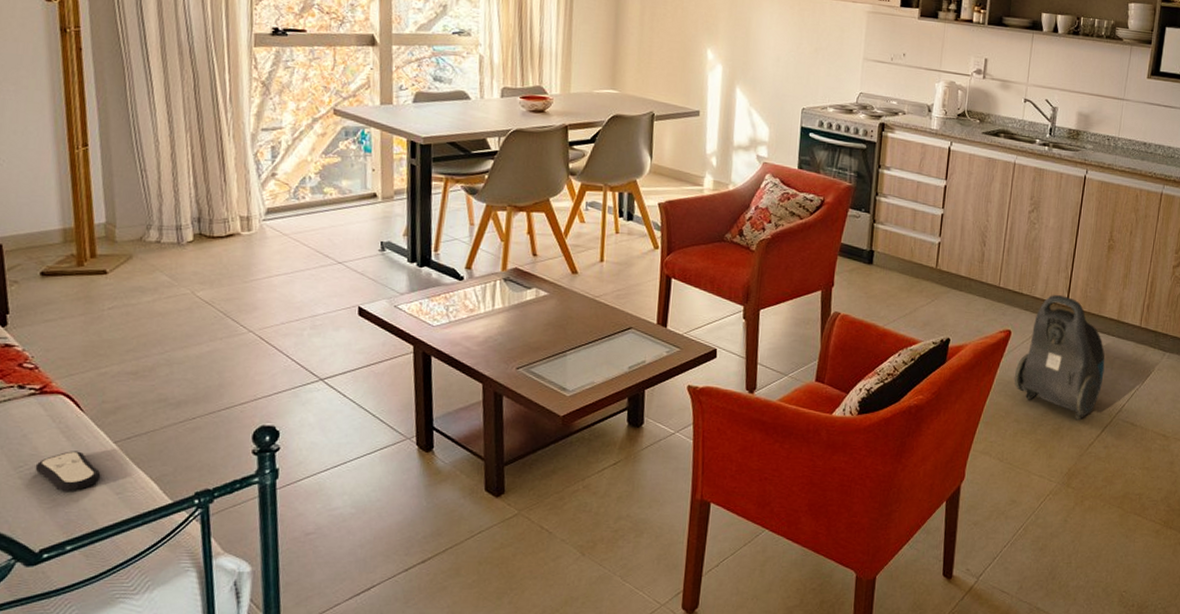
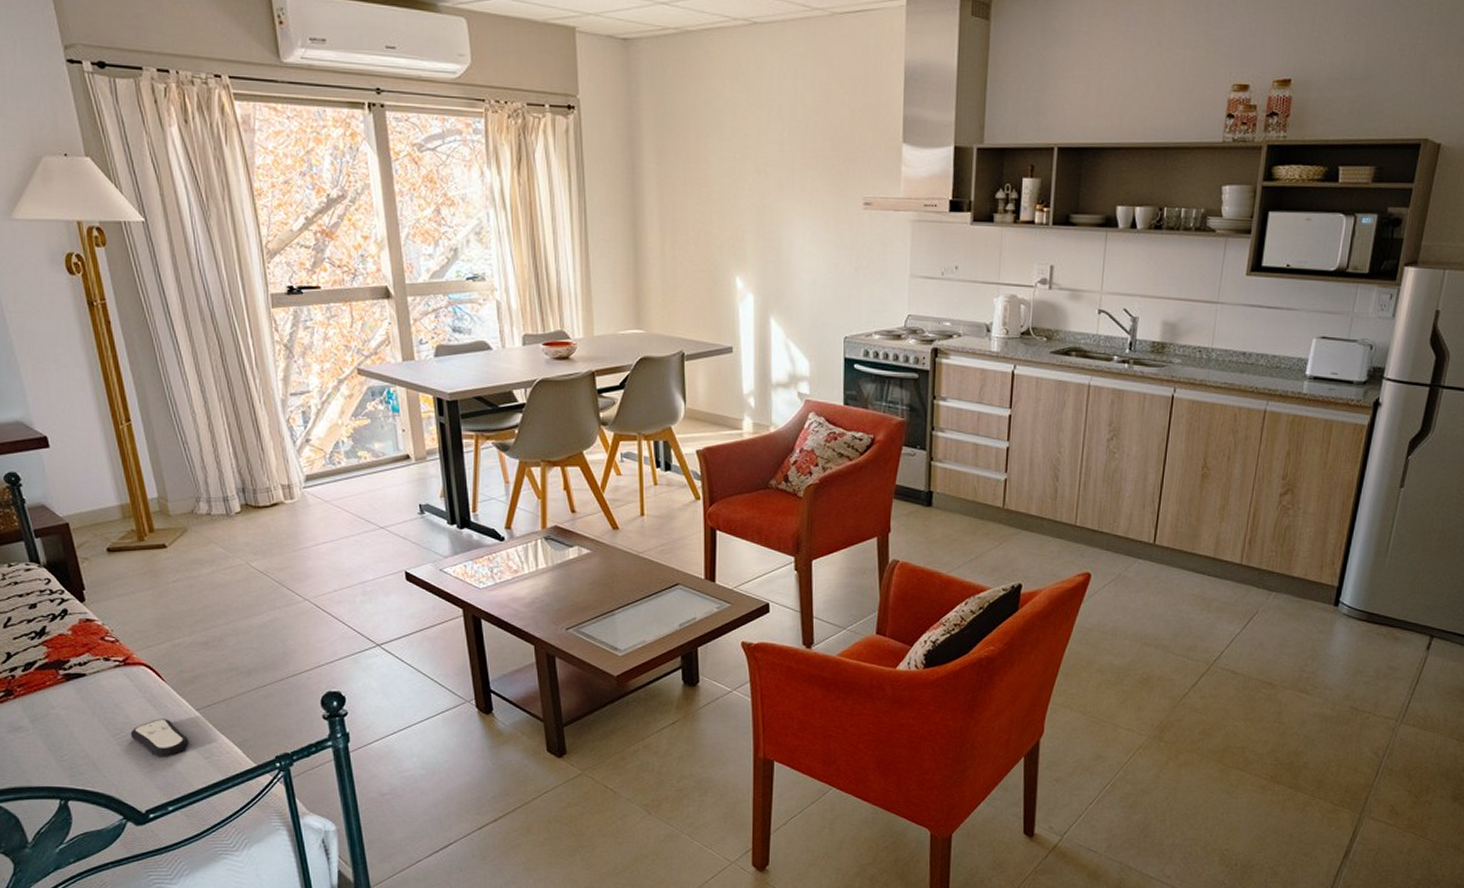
vacuum cleaner: present [1014,295,1105,420] -> none [1095,532,1200,669]

